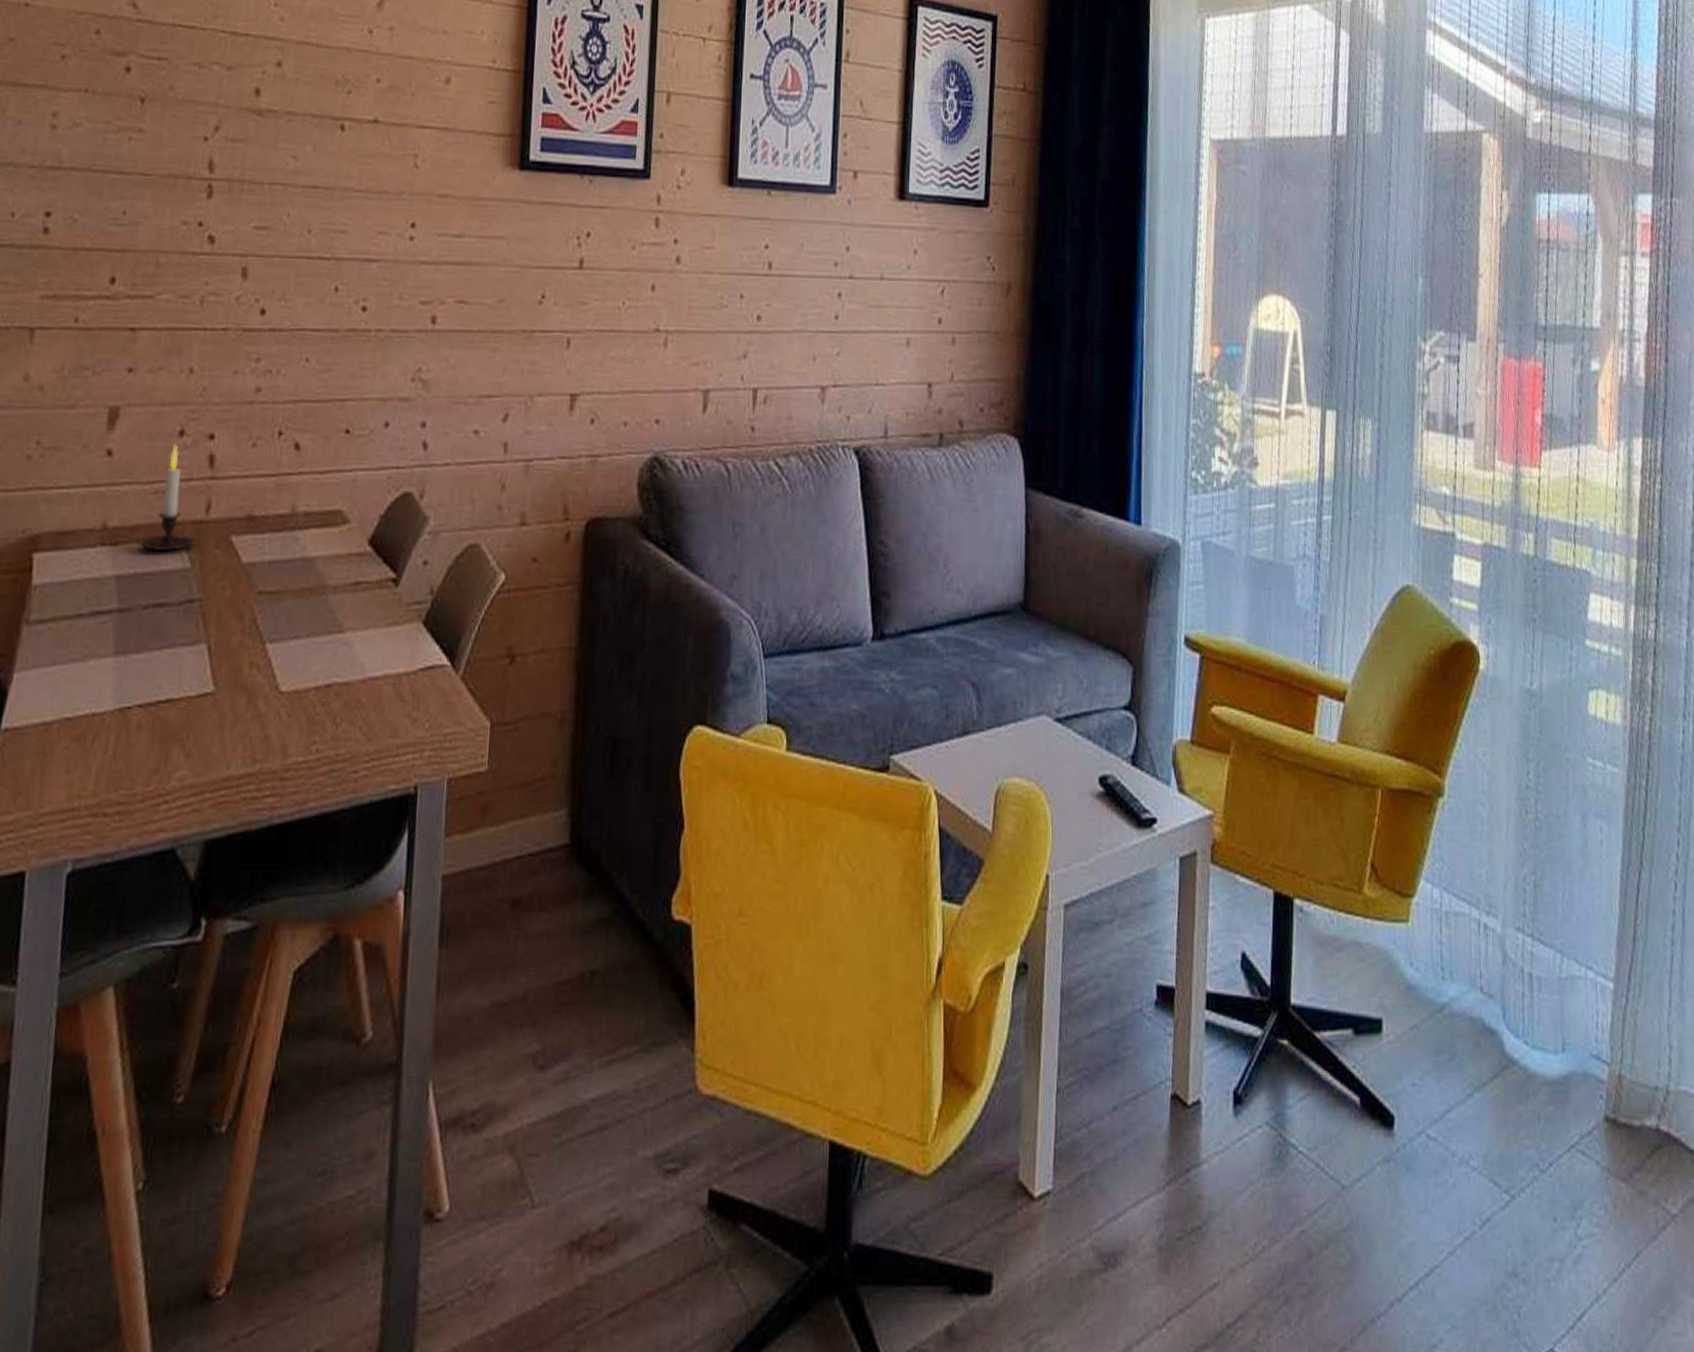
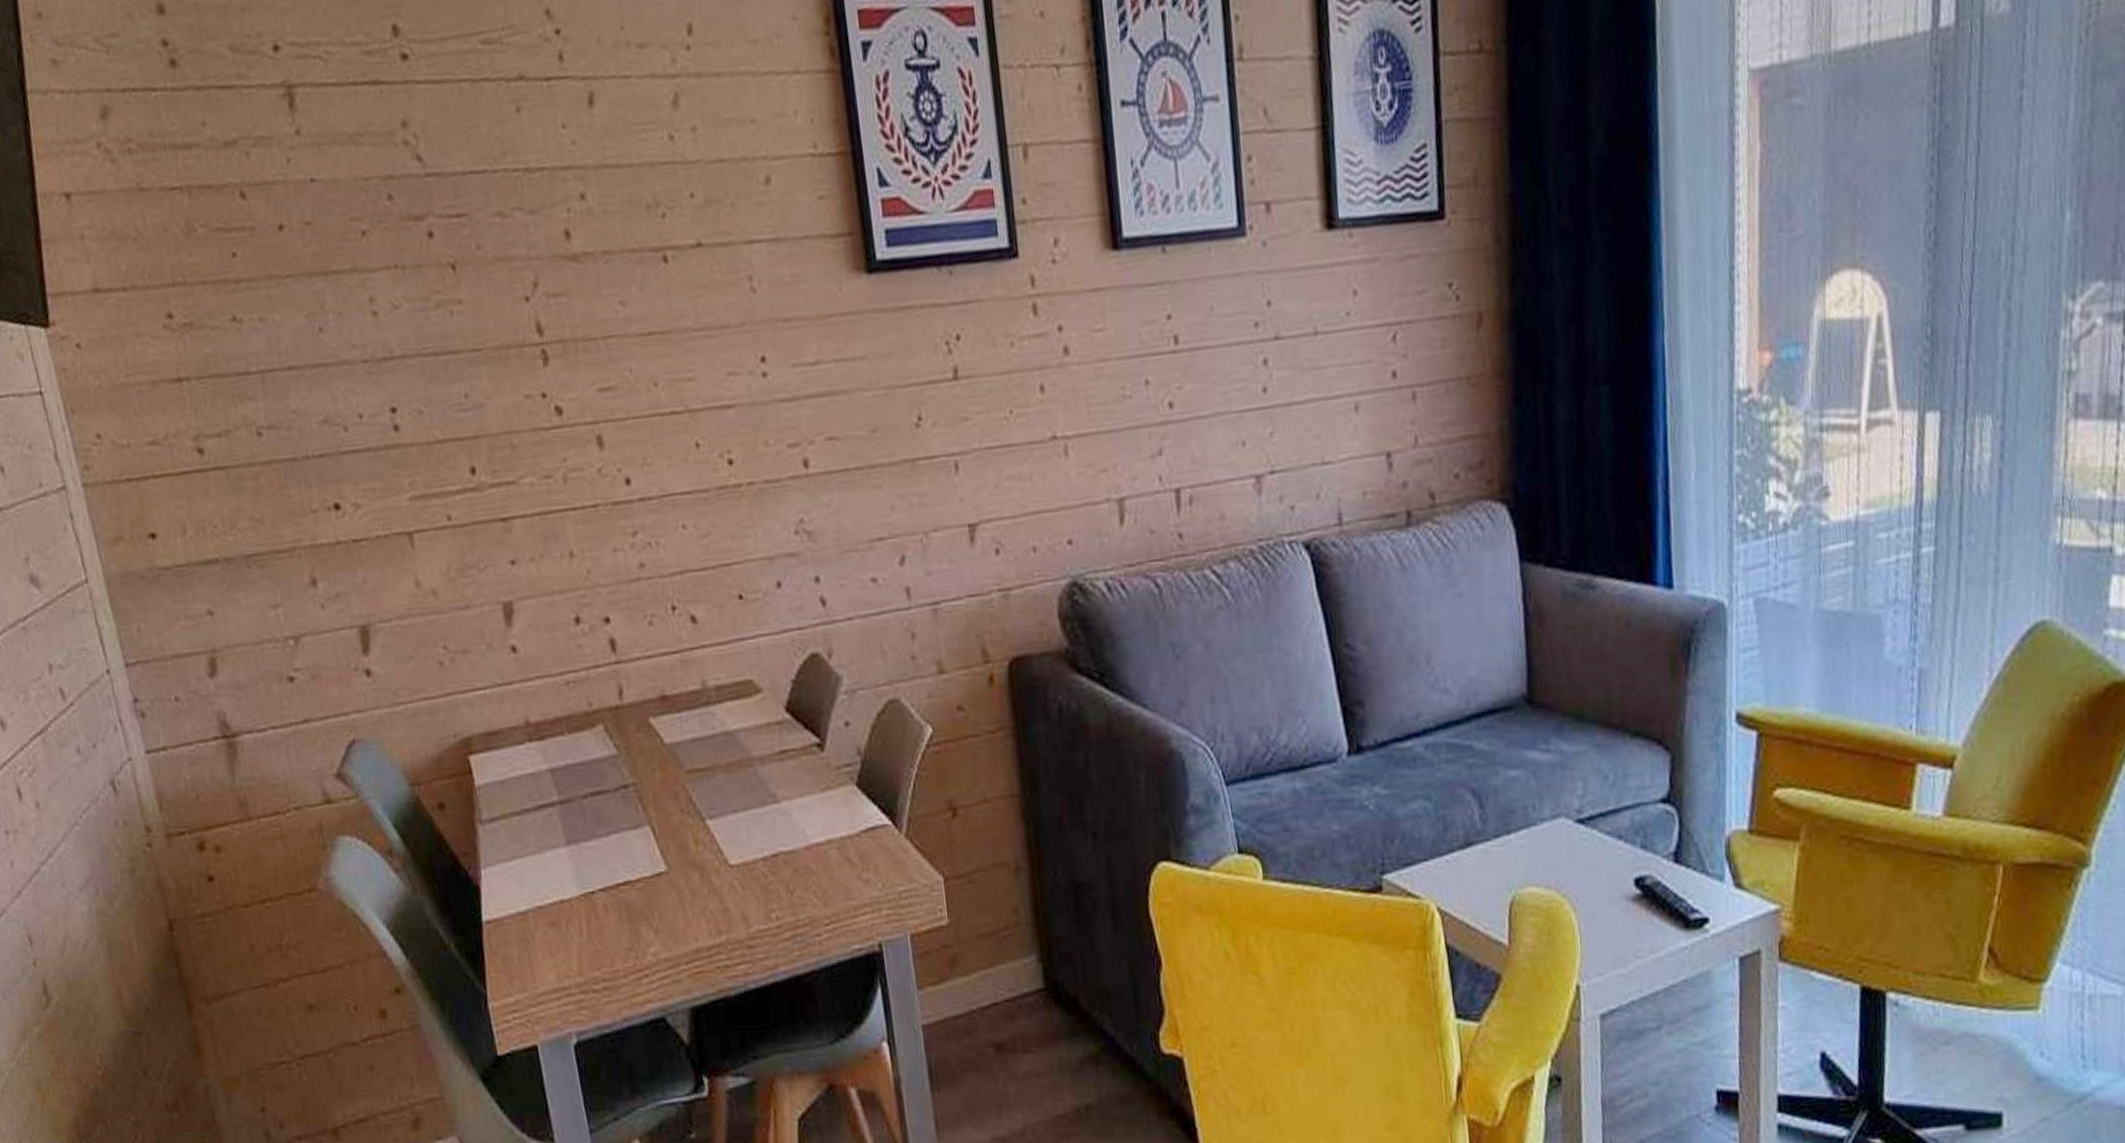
candle: present [139,443,196,550] -> none [564,631,616,741]

